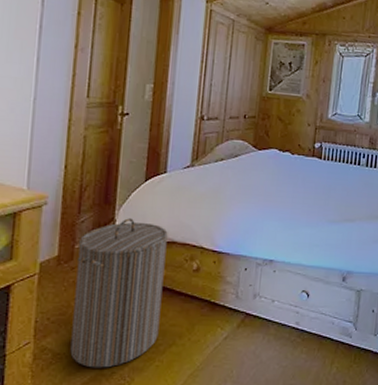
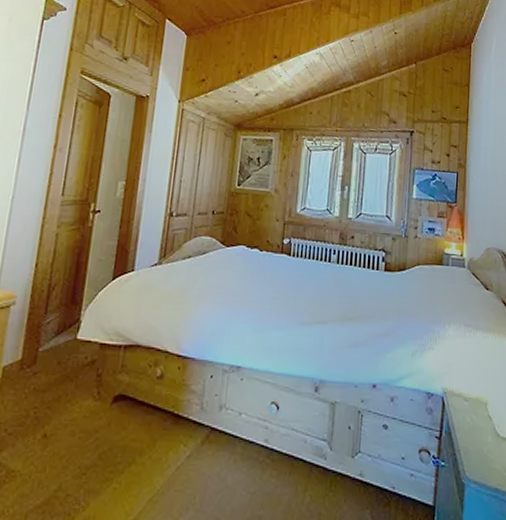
laundry hamper: present [70,218,168,368] -> none [25,319,133,489]

